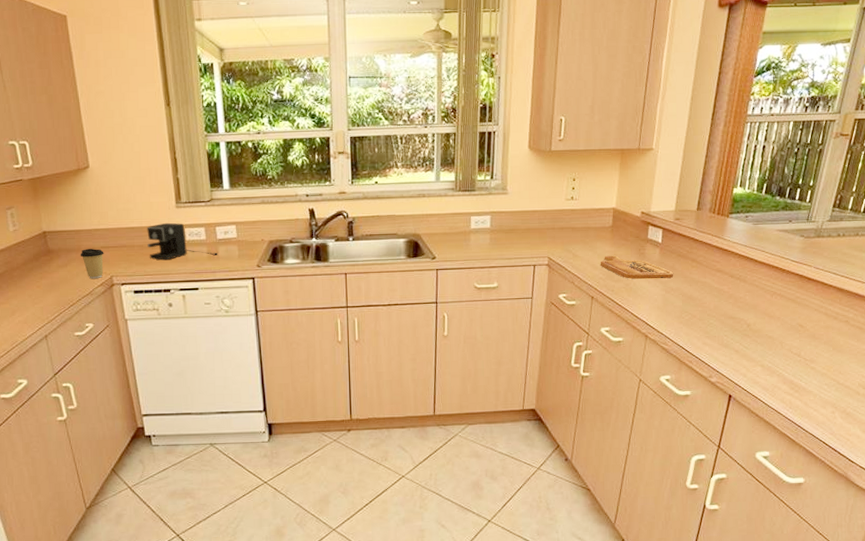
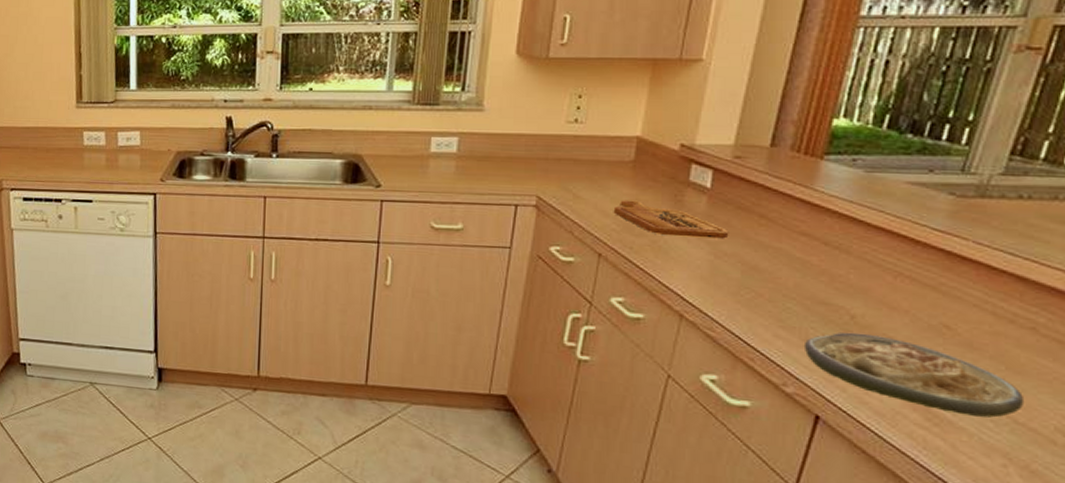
coffee maker: present [147,222,219,260] -> none [42,124,118,166]
soup: none [721,335,842,383] -> present [803,332,1023,418]

